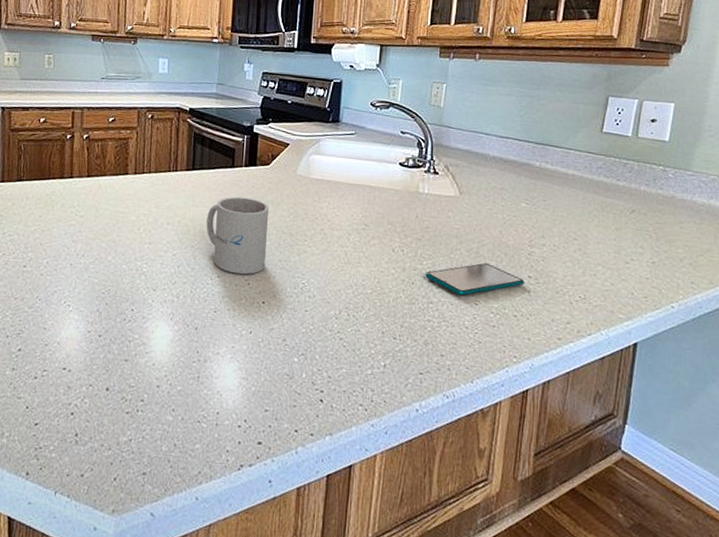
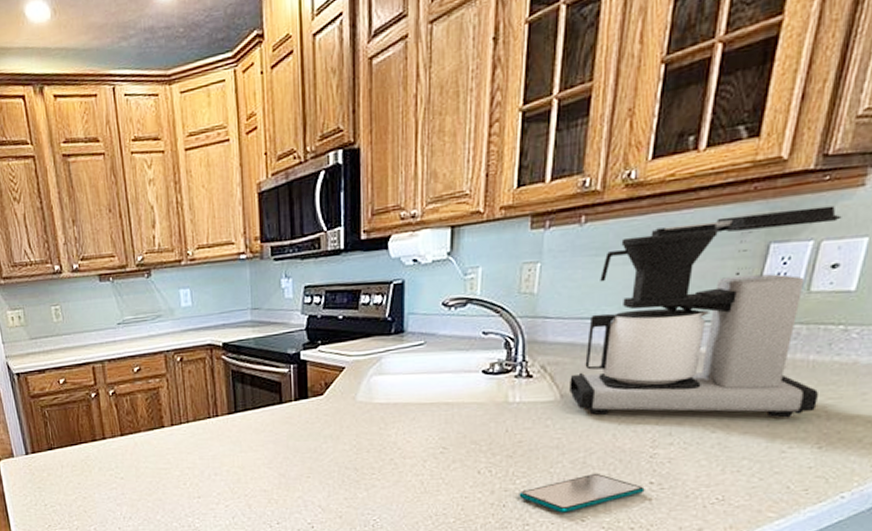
mug: present [206,196,269,275] -> none [258,435,329,519]
coffee maker: none [467,72,655,235] -> present [570,205,842,418]

